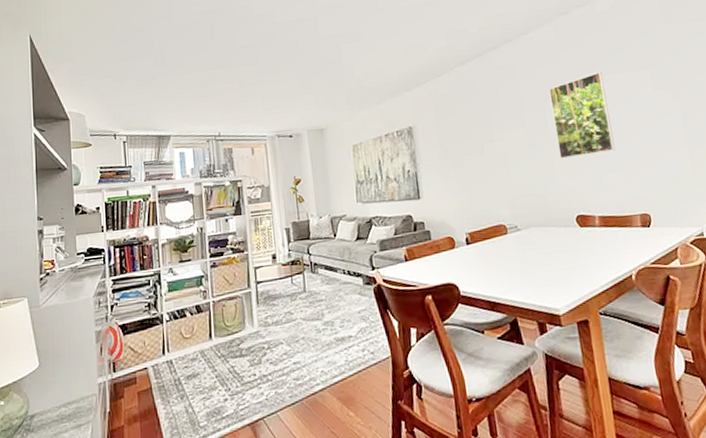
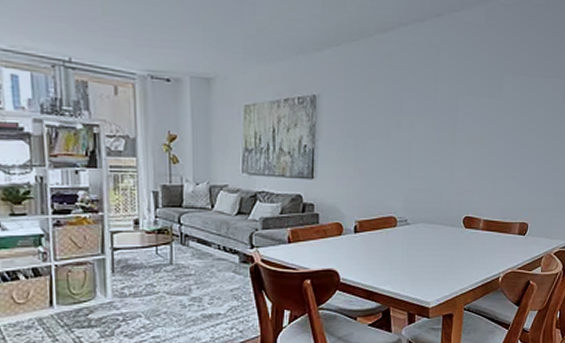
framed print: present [548,71,615,159] -> none [462,71,521,158]

